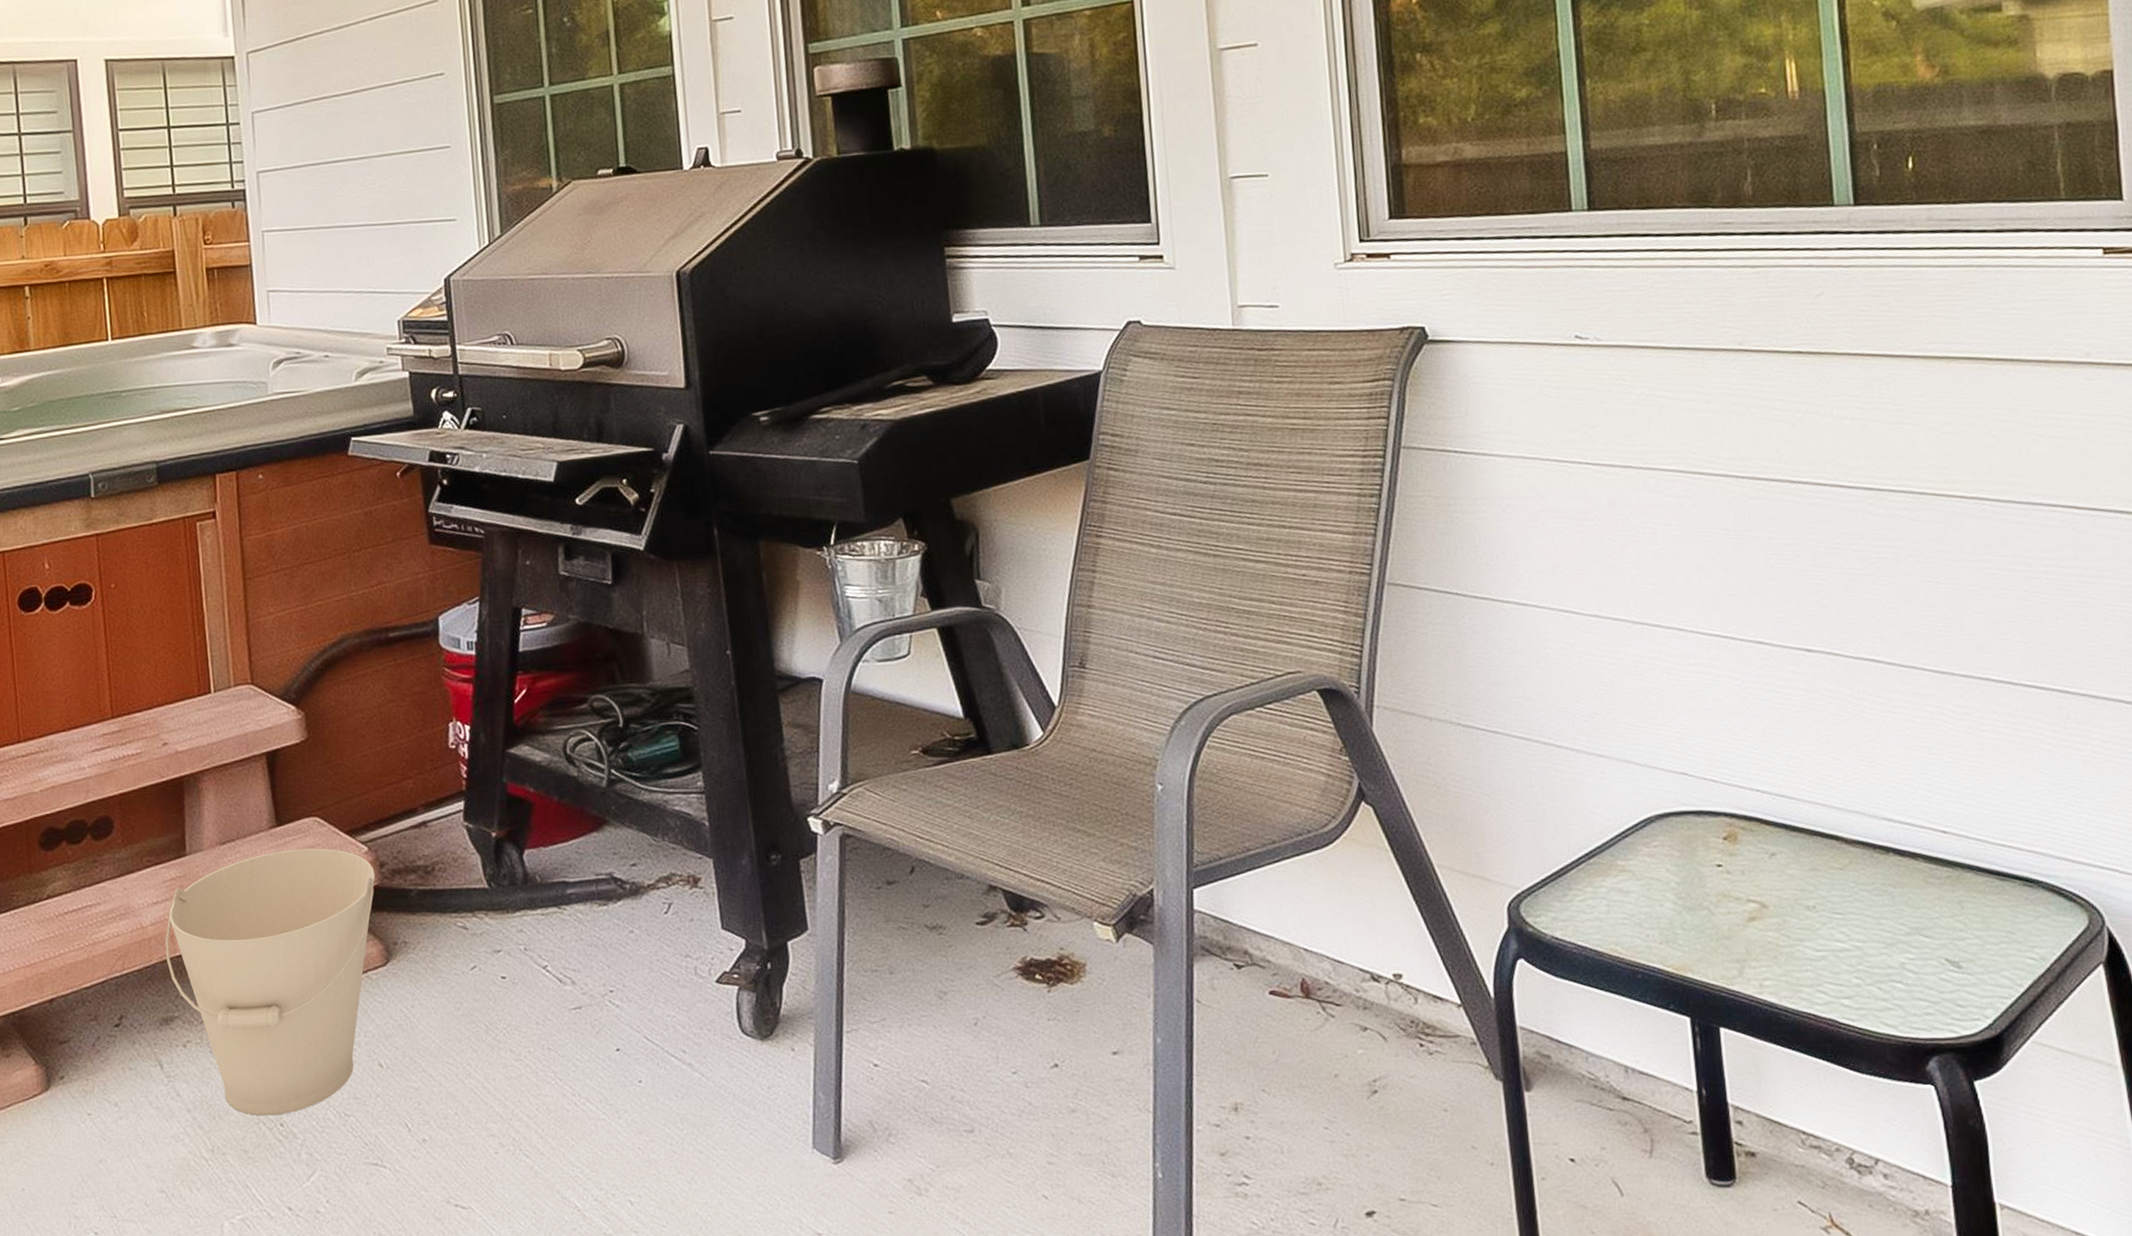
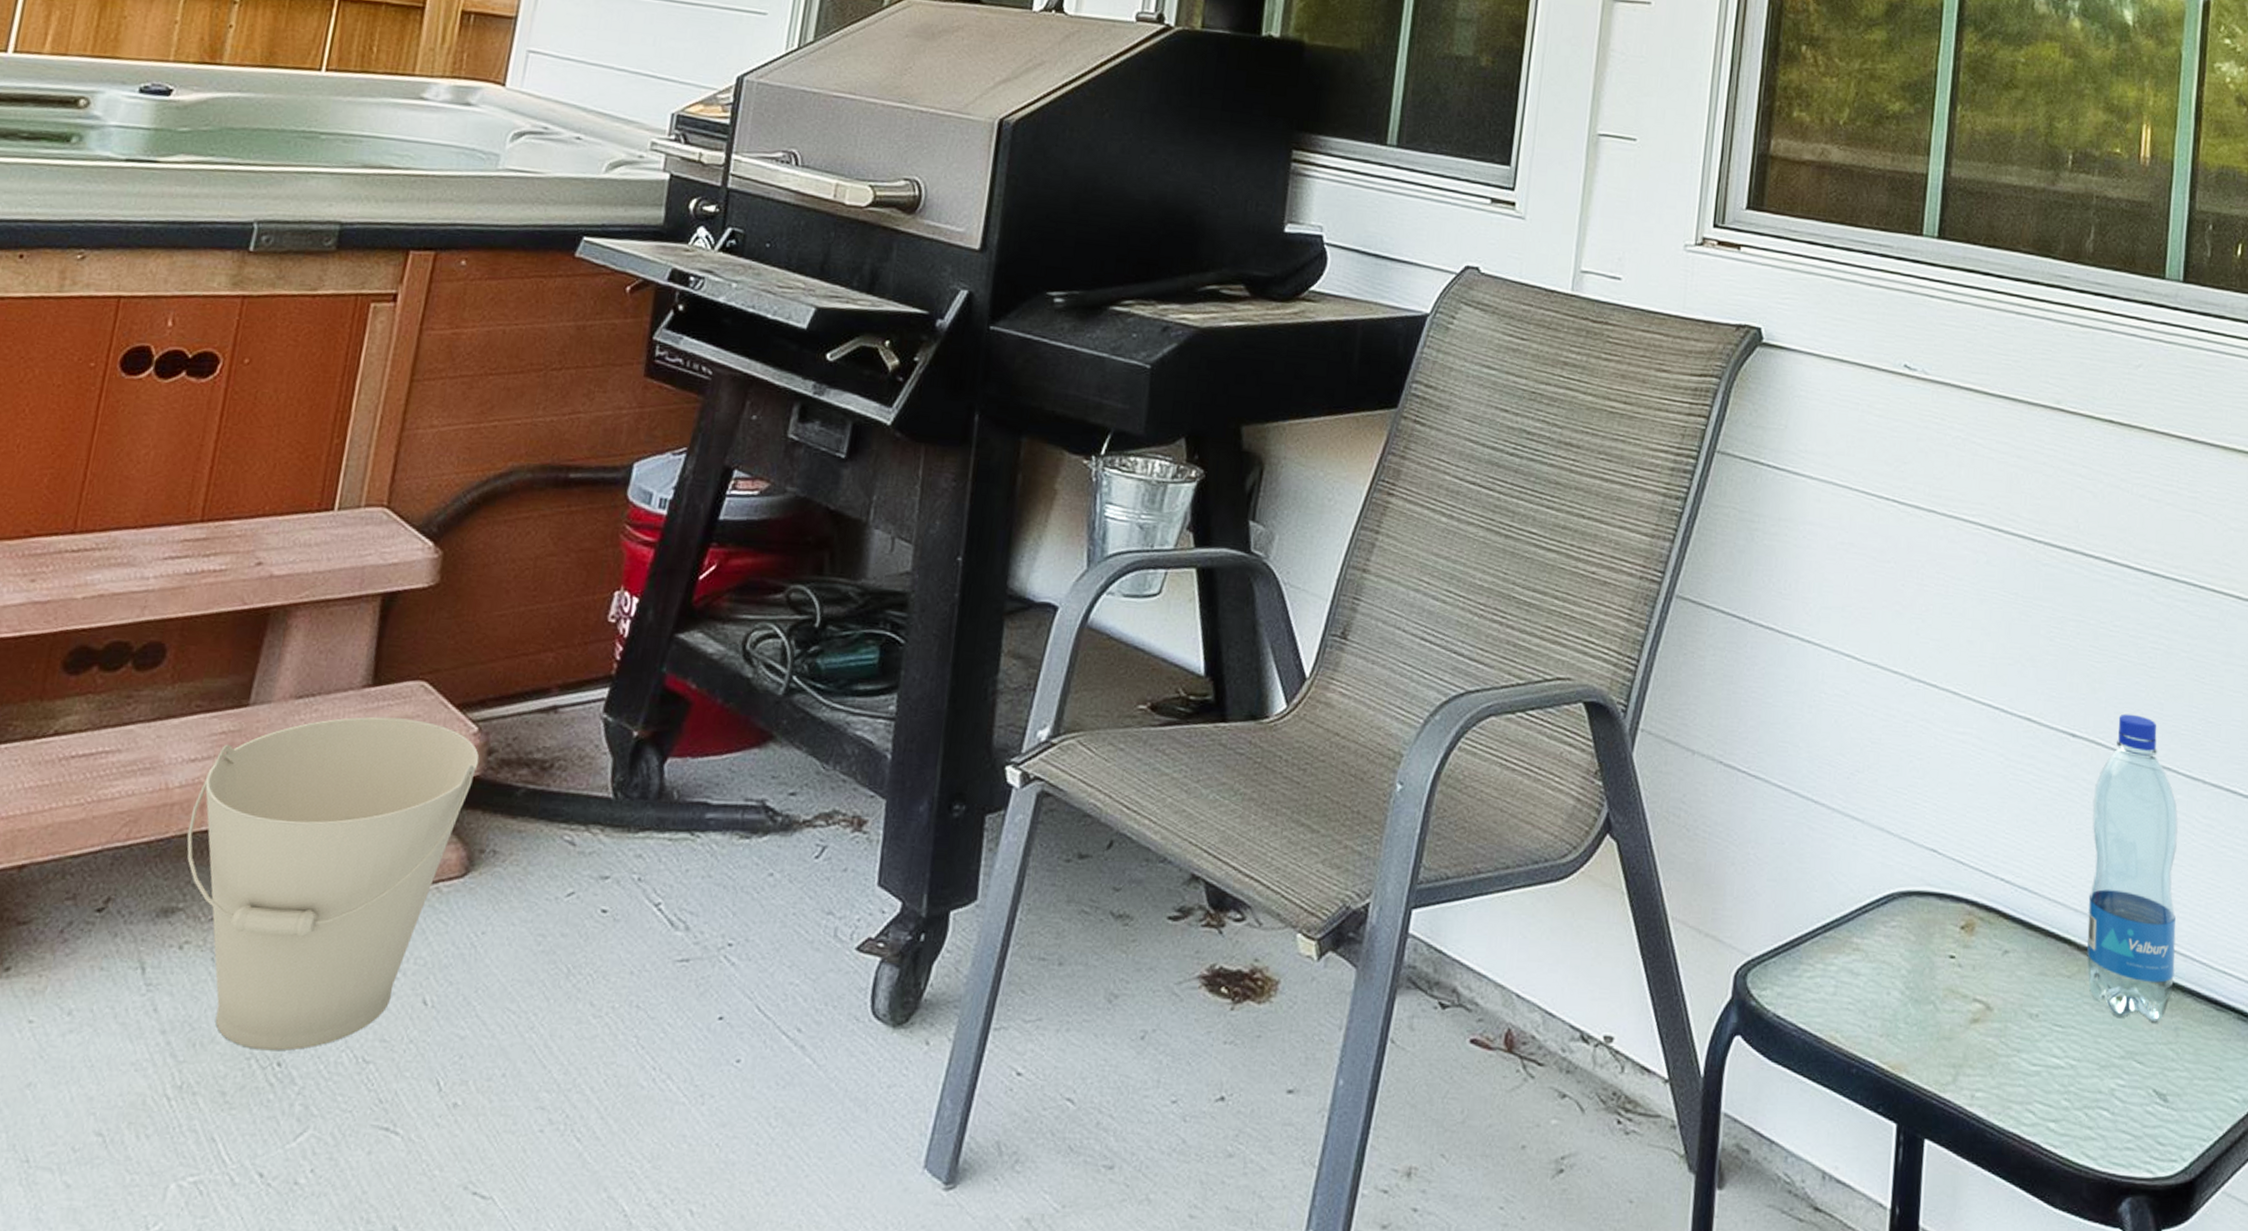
bottle: none [1838,622,1952,900] -> present [2087,713,2178,1024]

